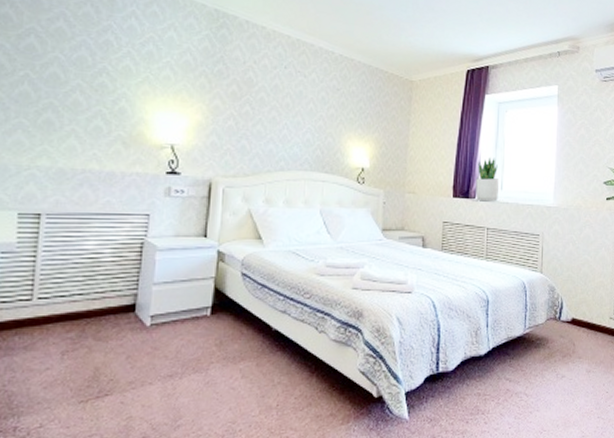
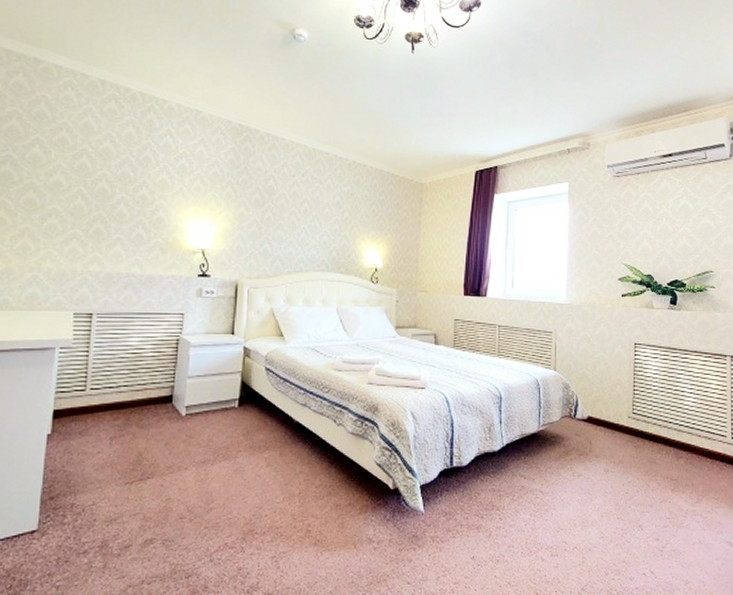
planter: present [476,158,499,202] -> none [487,256,509,300]

